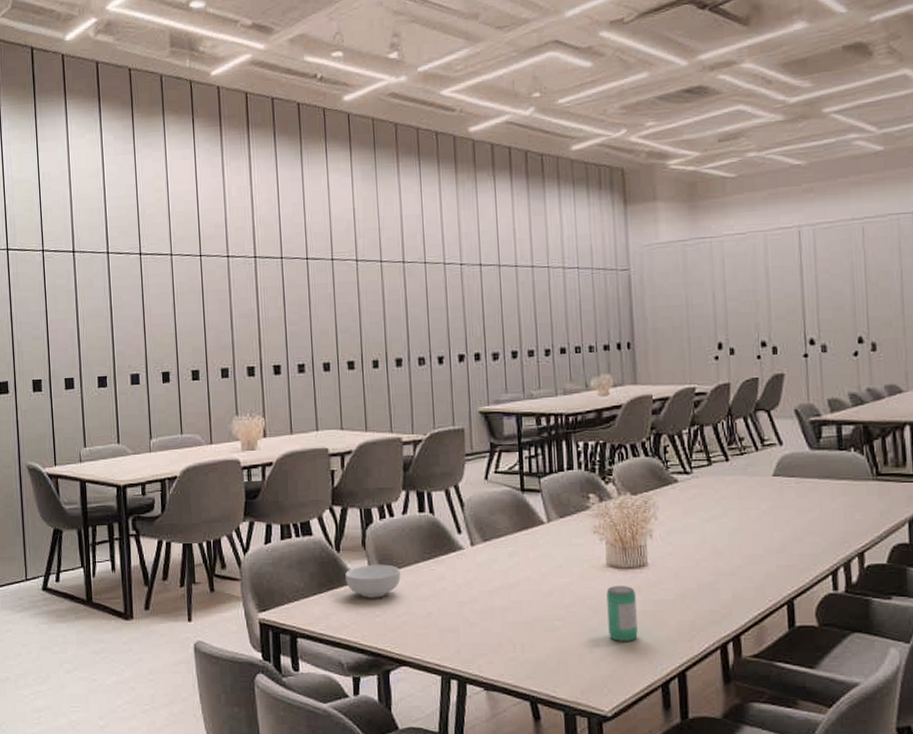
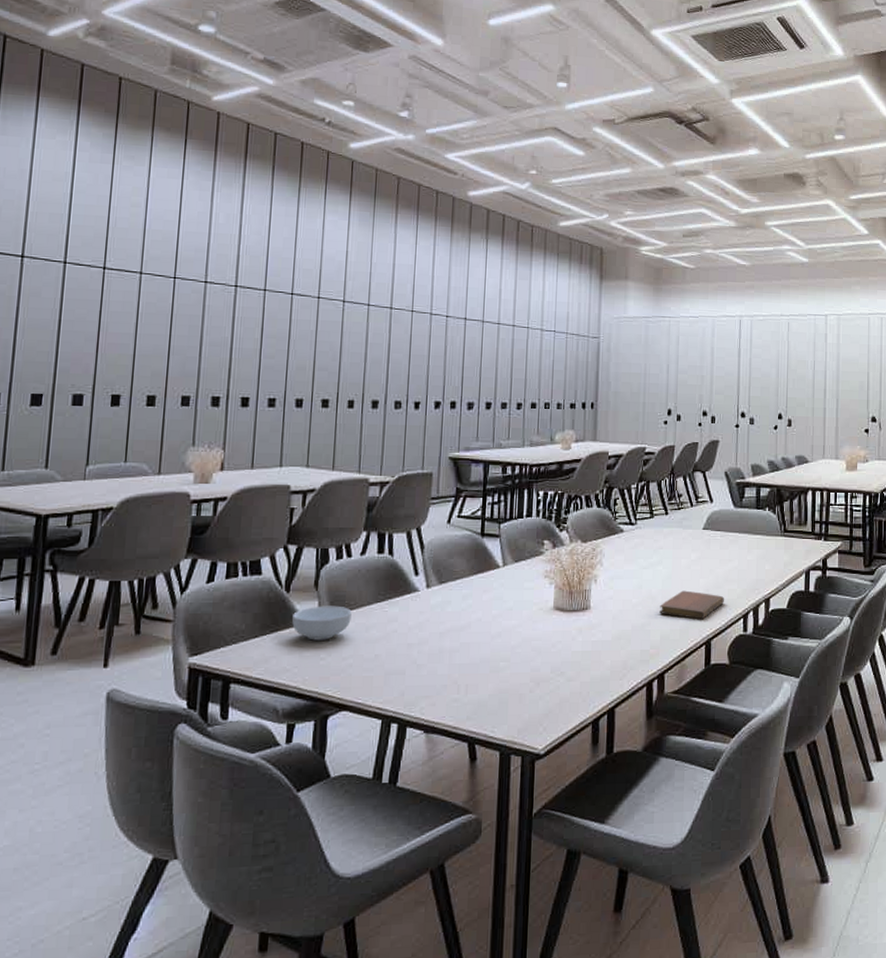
beverage can: present [606,586,638,641] -> none [549,628,577,681]
notebook: none [728,544,806,577] -> present [660,590,724,620]

